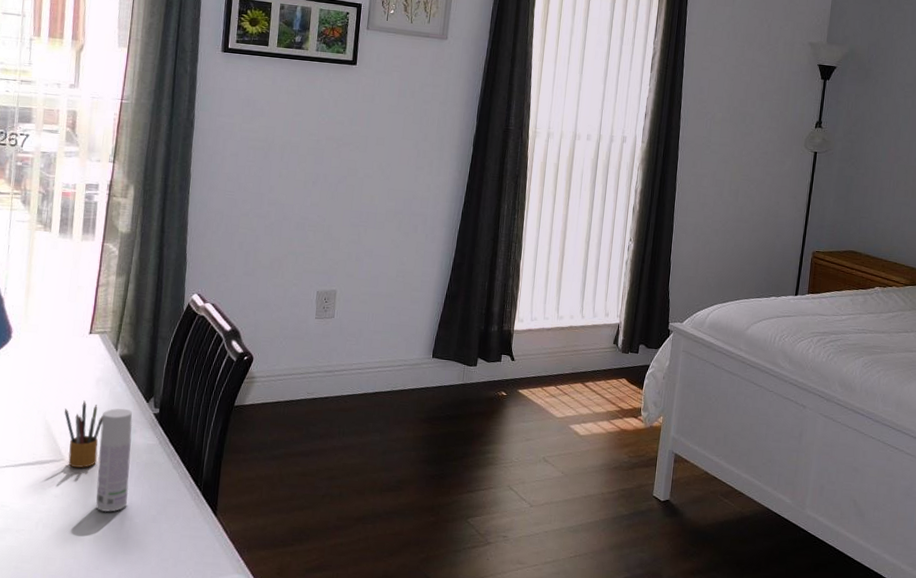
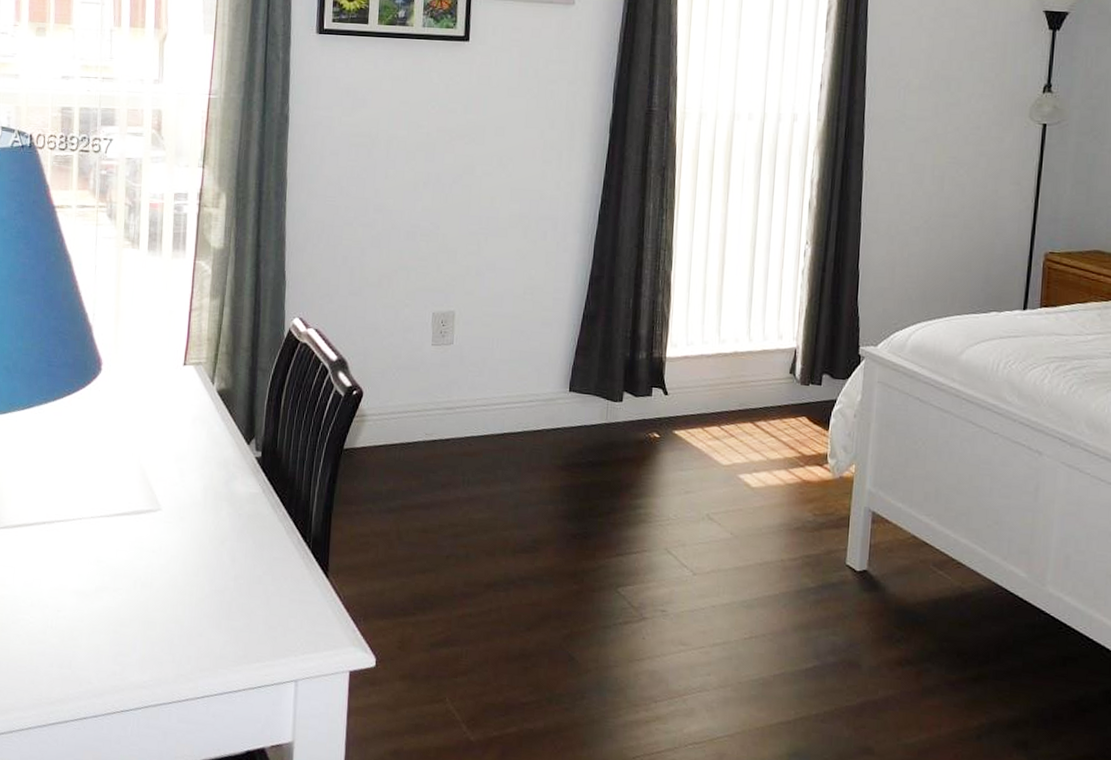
pencil box: present [64,400,104,468] -> none [159,442,202,520]
bottle: present [95,408,133,513] -> none [196,451,233,571]

